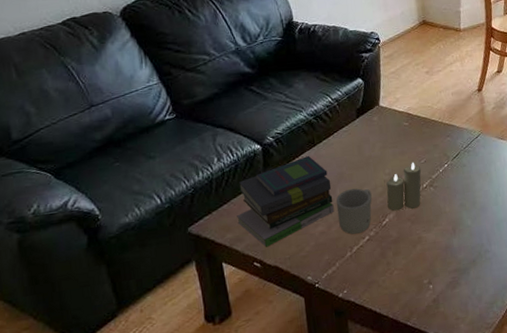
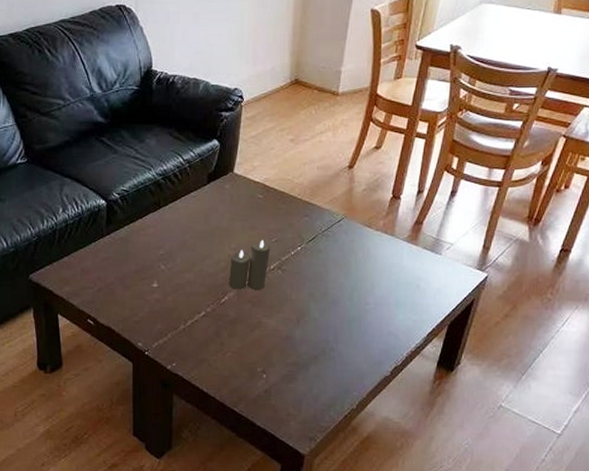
books: present [237,155,334,248] -> none [76,217,173,306]
mug: present [335,188,372,235] -> none [175,259,213,308]

